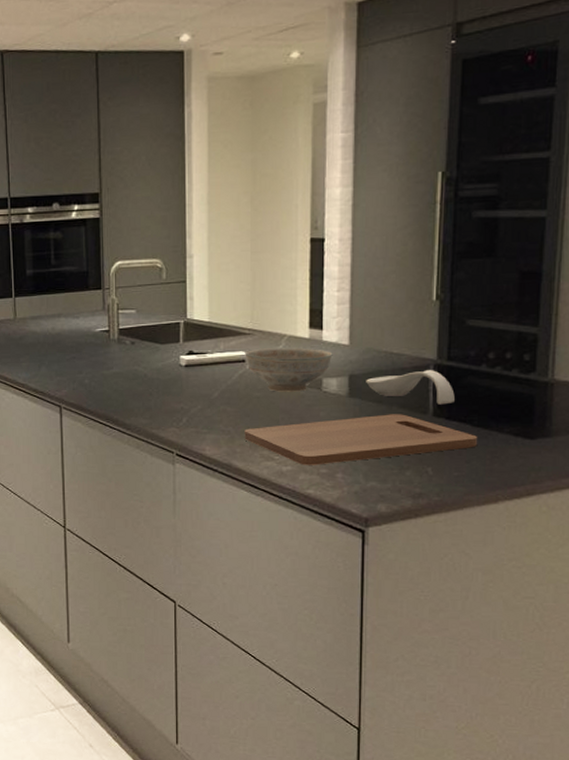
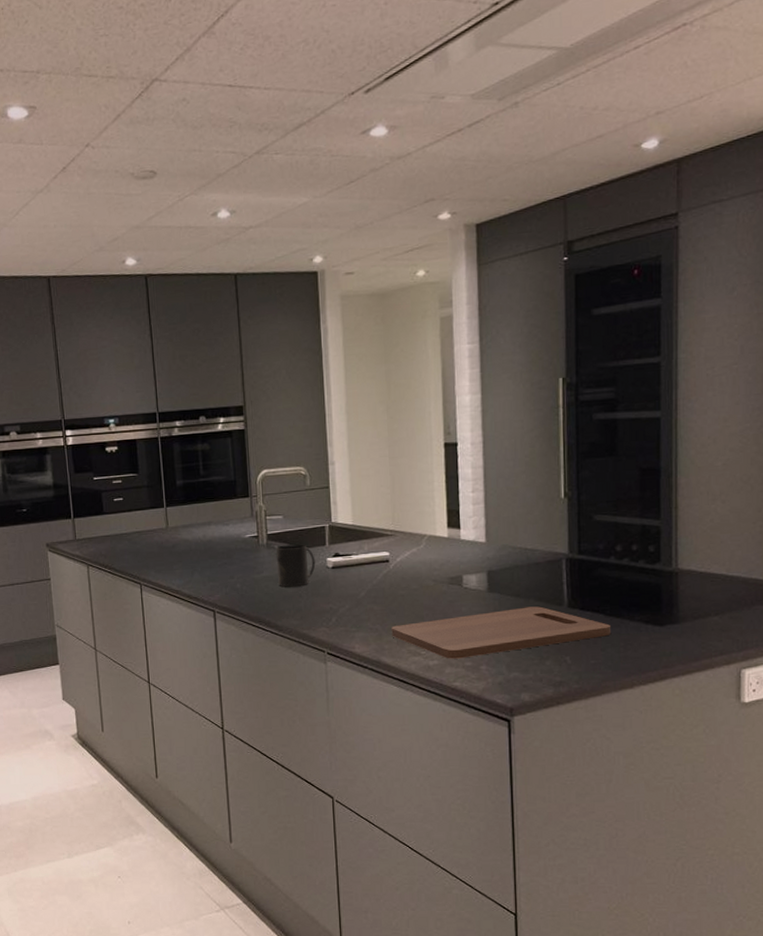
mug: none [127,340,168,385] -> present [275,544,316,587]
decorative bowl: present [245,347,333,392] -> none [388,546,471,590]
spoon rest: present [366,370,455,405] -> none [503,564,587,596]

